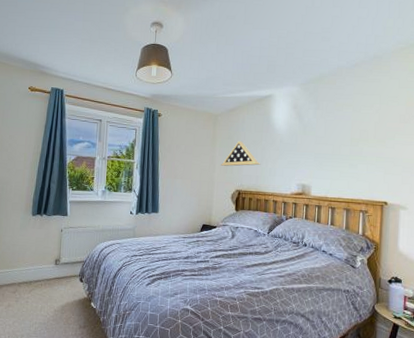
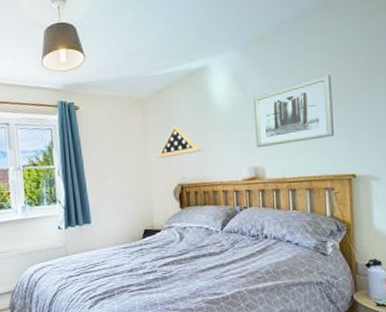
wall art: none [306,116,375,169] -> present [254,75,334,148]

